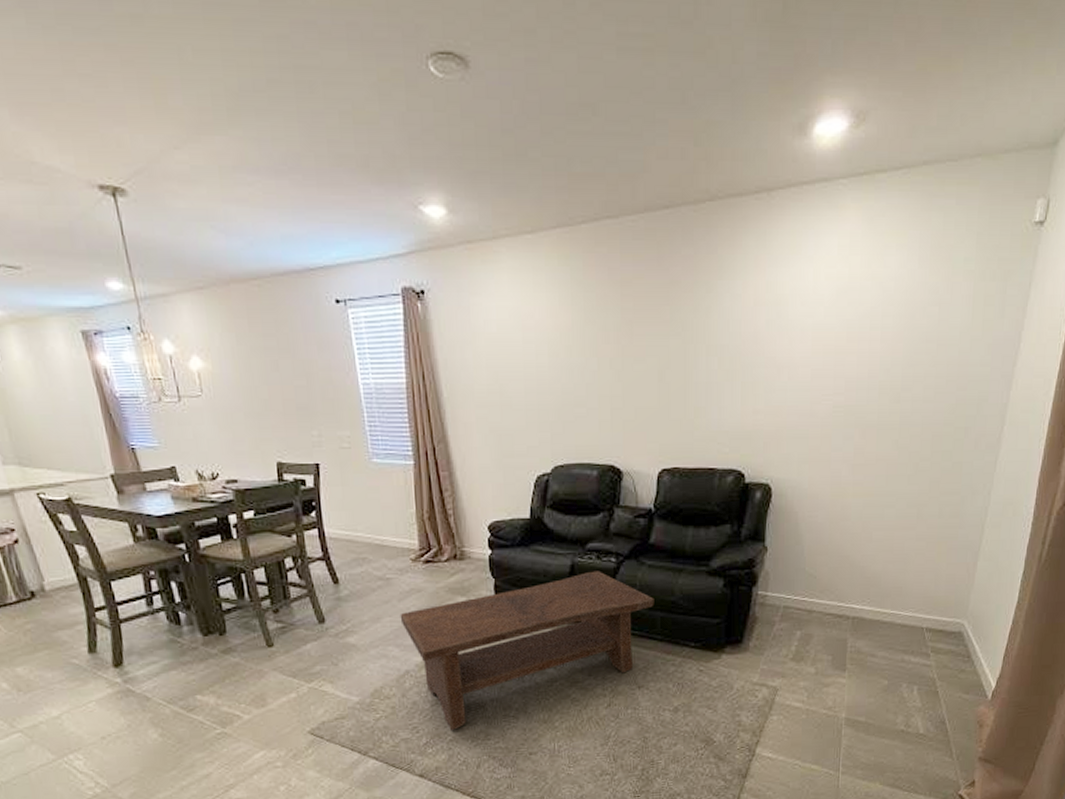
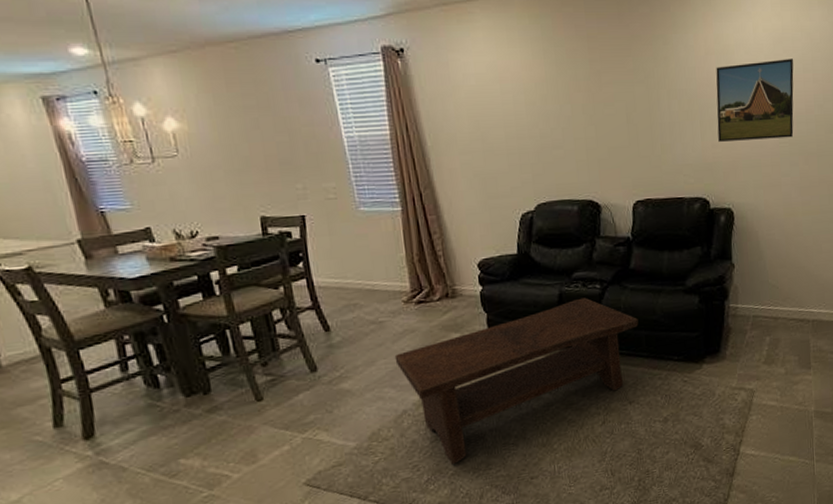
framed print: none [761,313,860,407] -> present [716,59,794,142]

